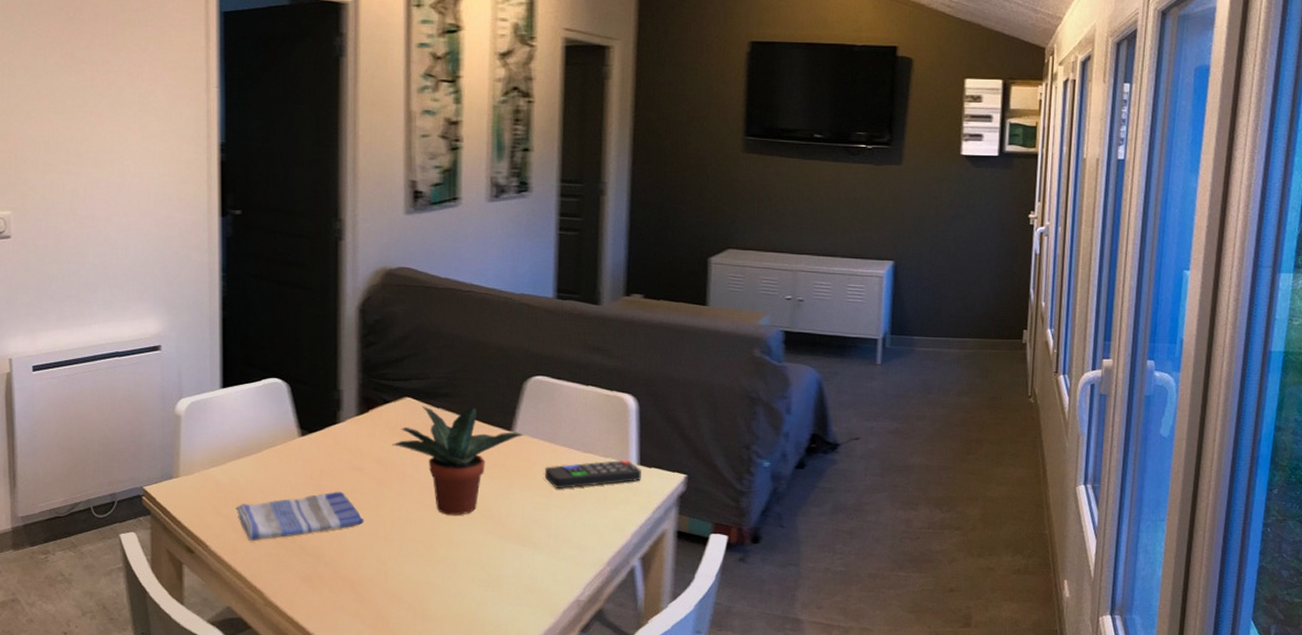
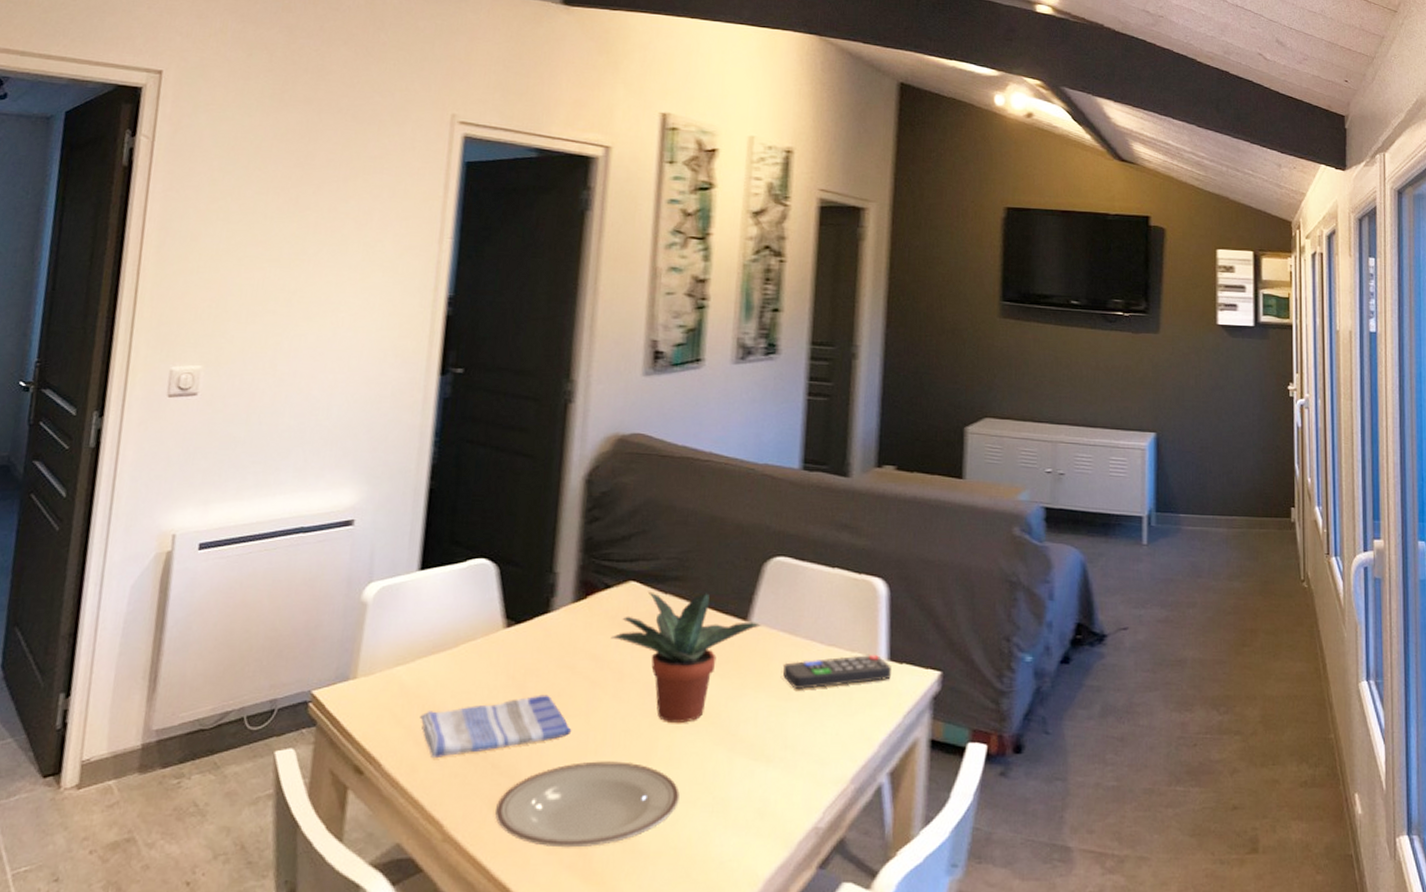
plate: none [306,545,459,613] -> present [495,761,680,848]

